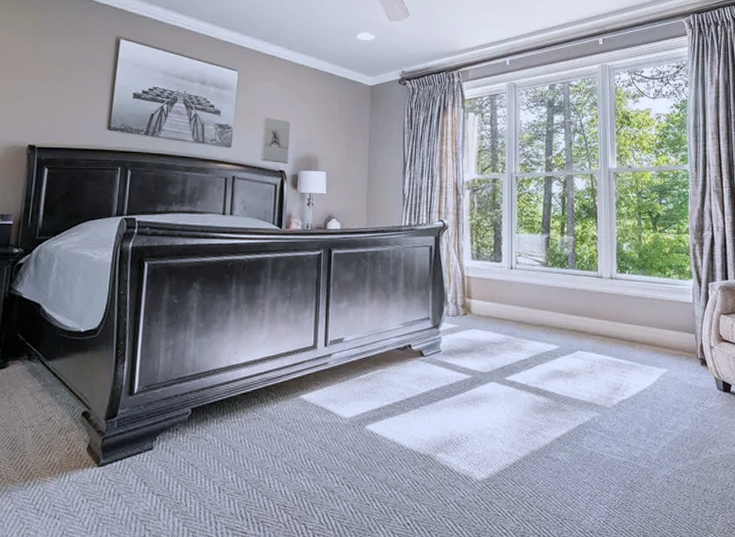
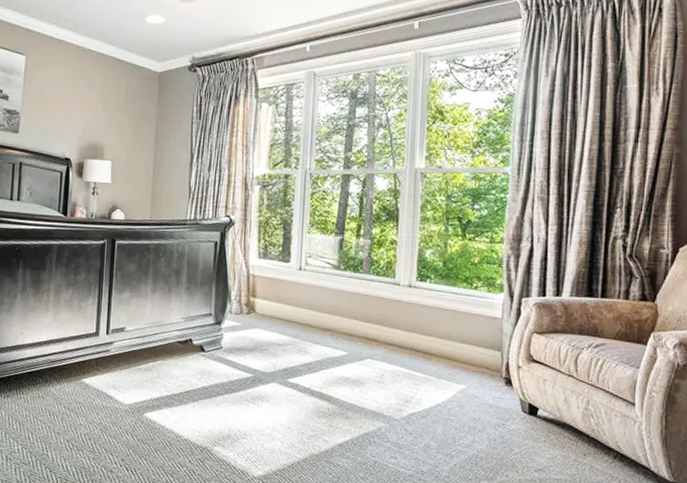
wall sculpture: present [261,116,291,163] -> none [47,102,77,151]

